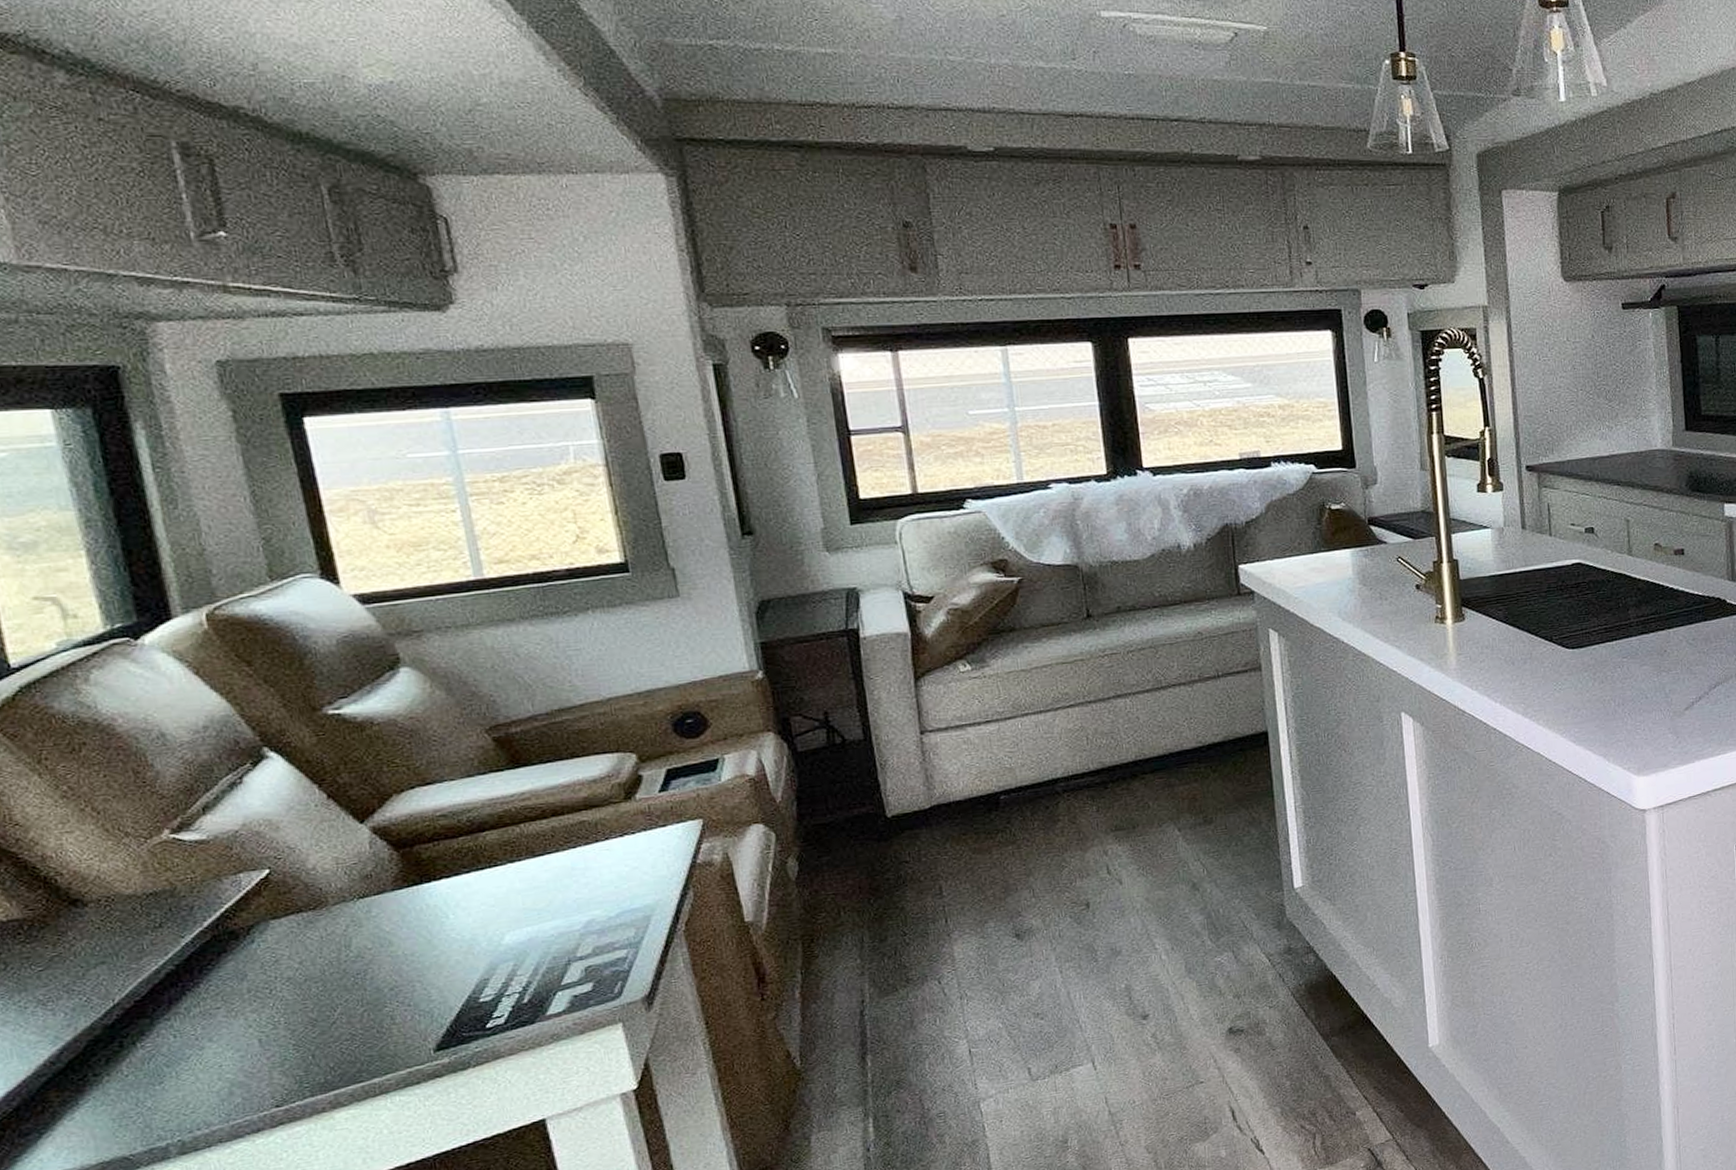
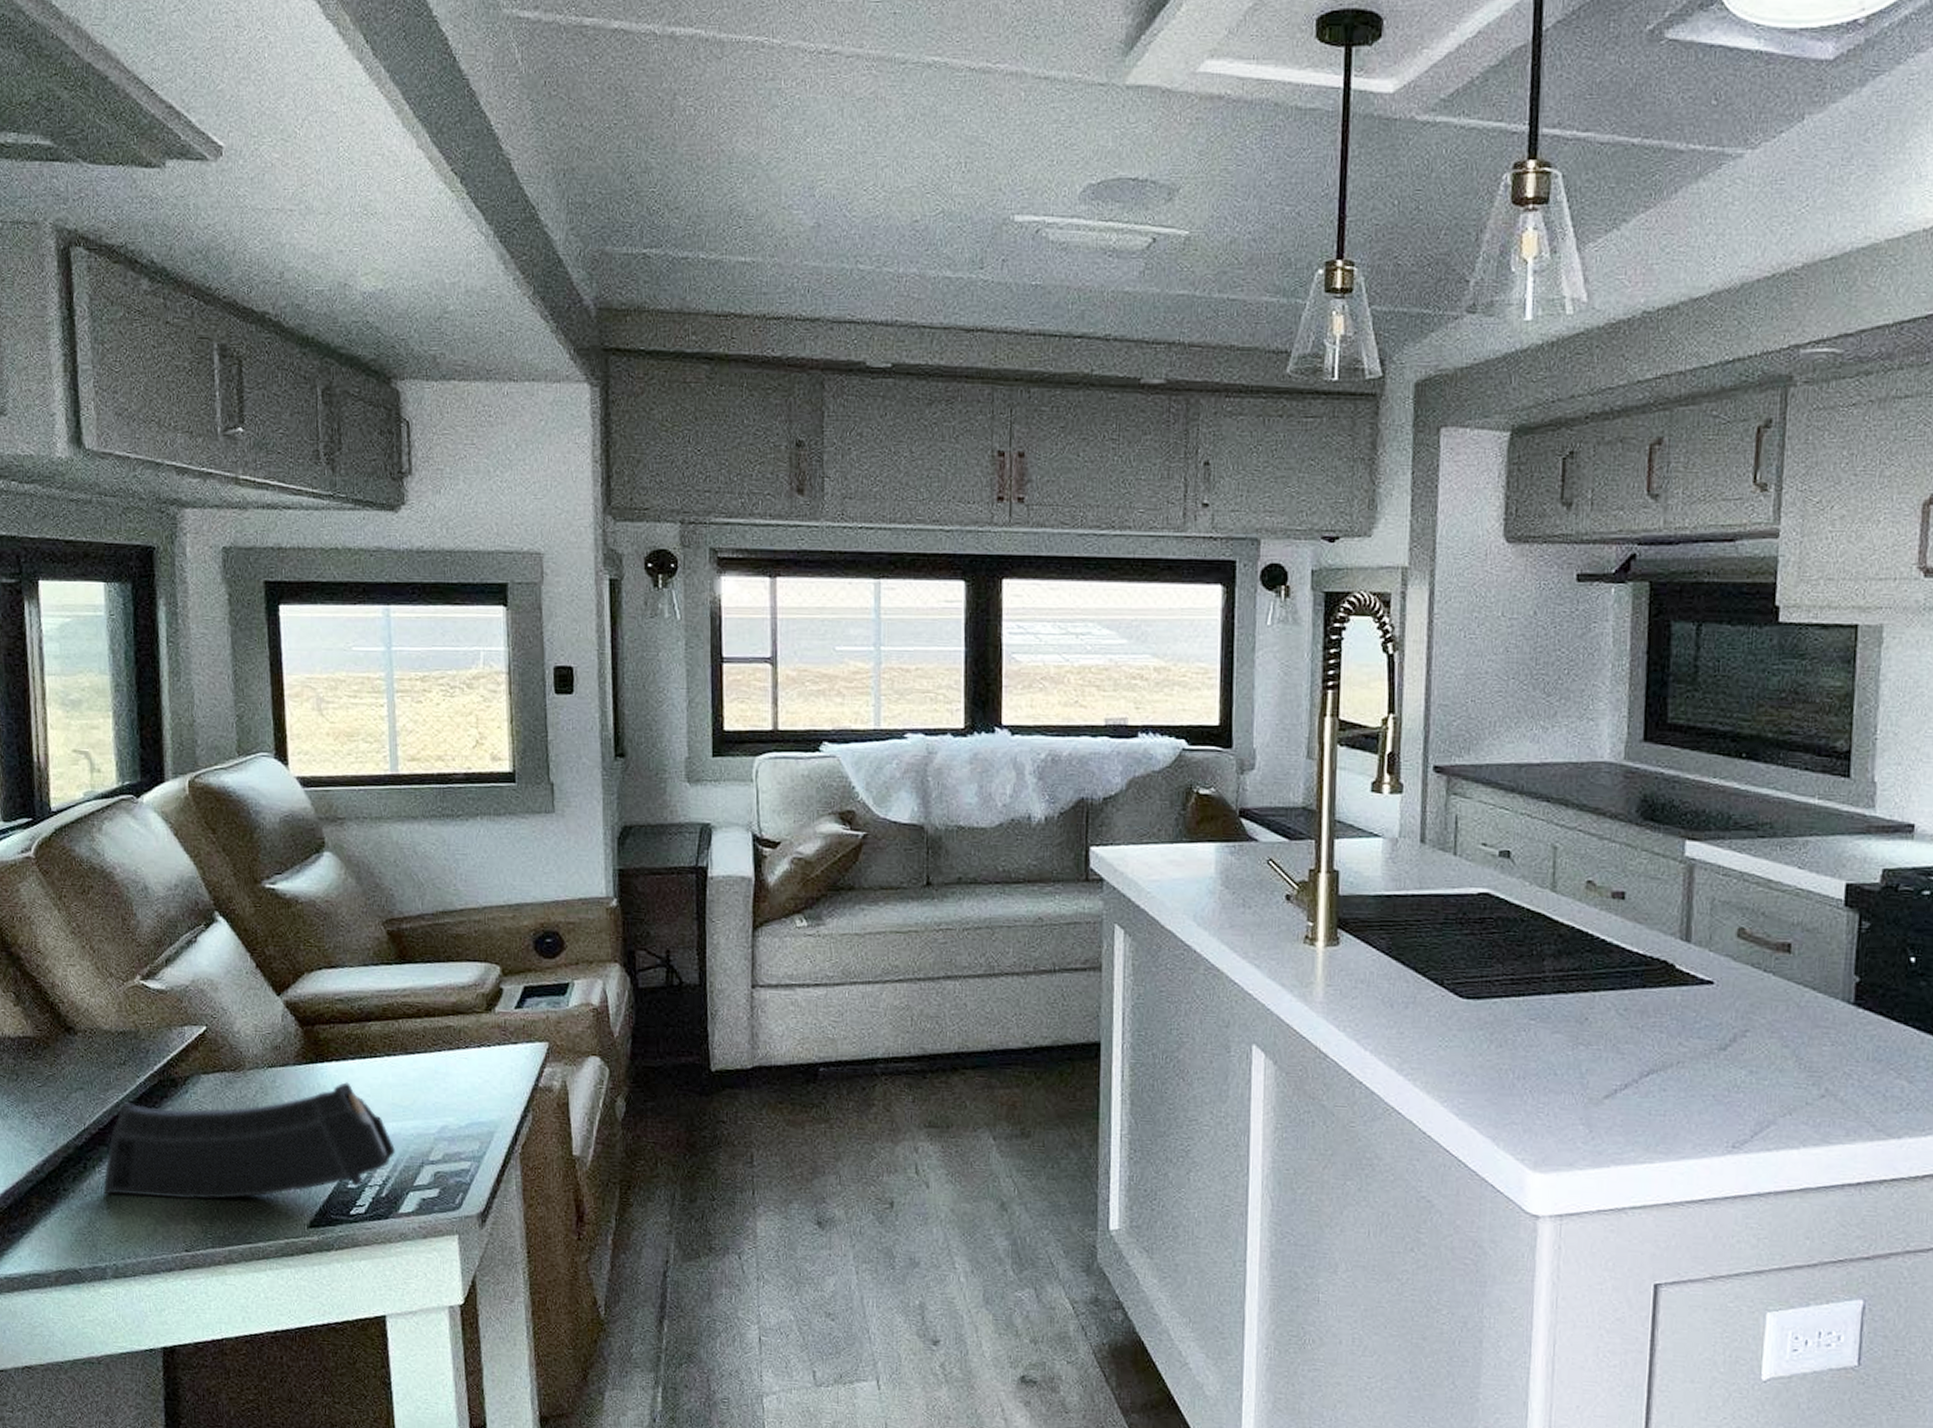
gun magazine: none [149,897,535,1069] -> present [103,1082,396,1200]

